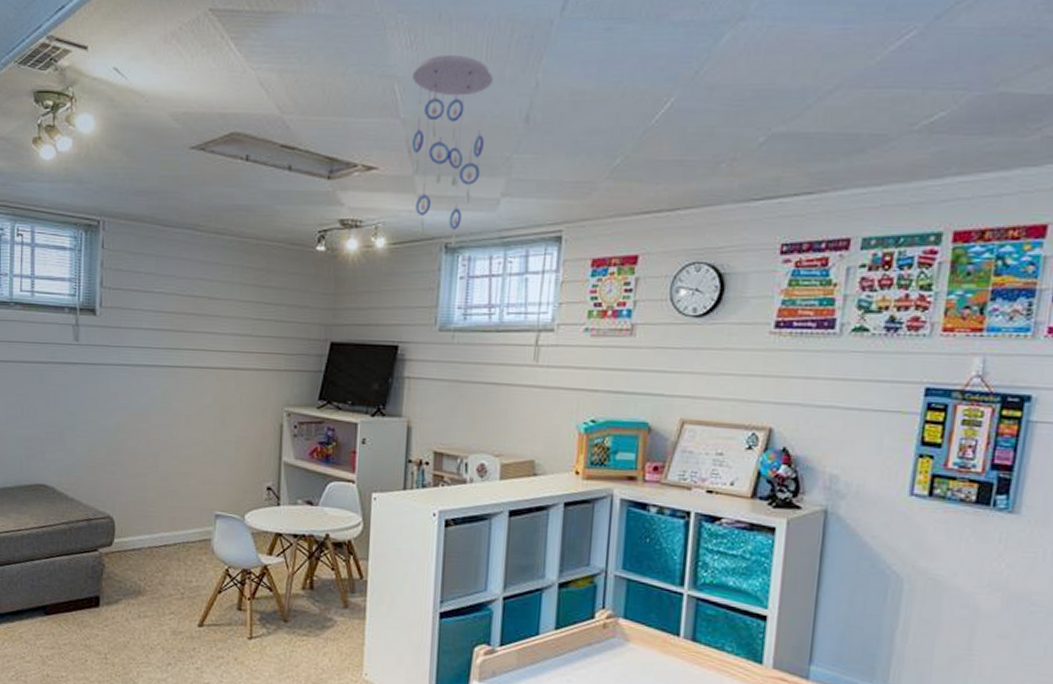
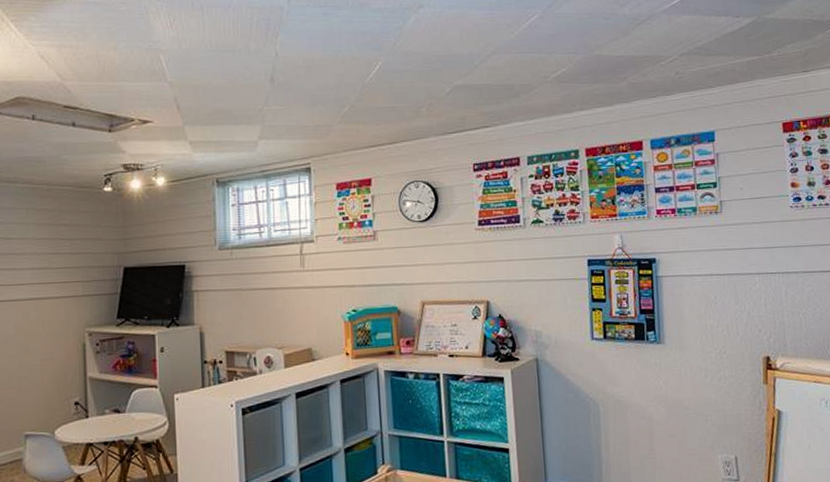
ceiling mobile: present [412,54,493,247] -> none [174,32,241,181]

